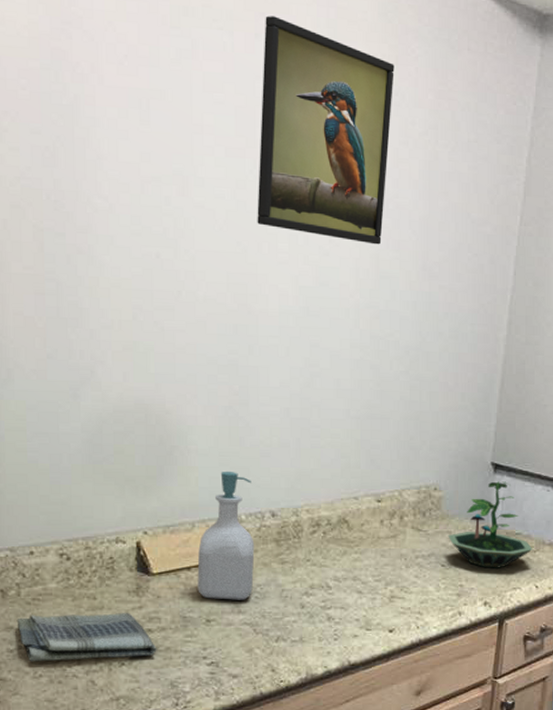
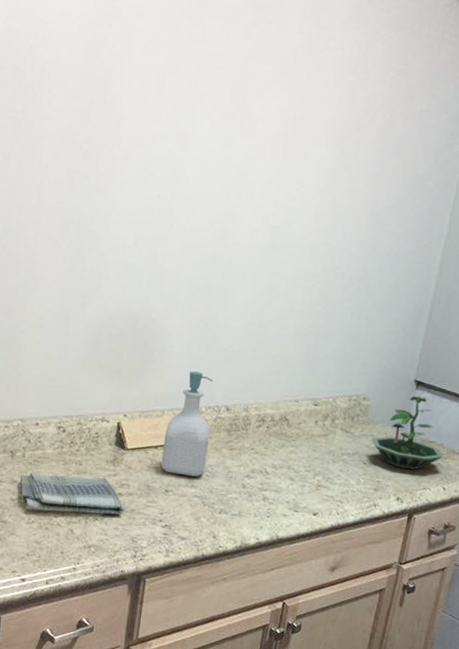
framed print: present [257,16,395,245] -> none [239,8,364,194]

